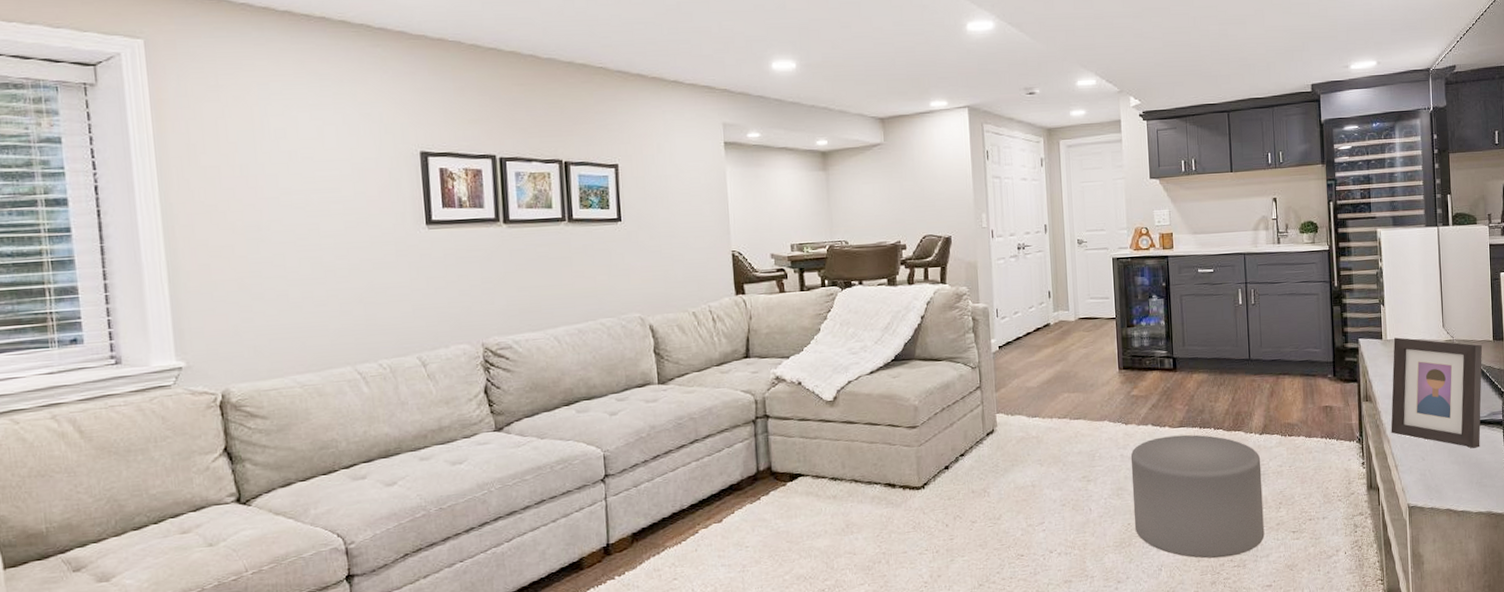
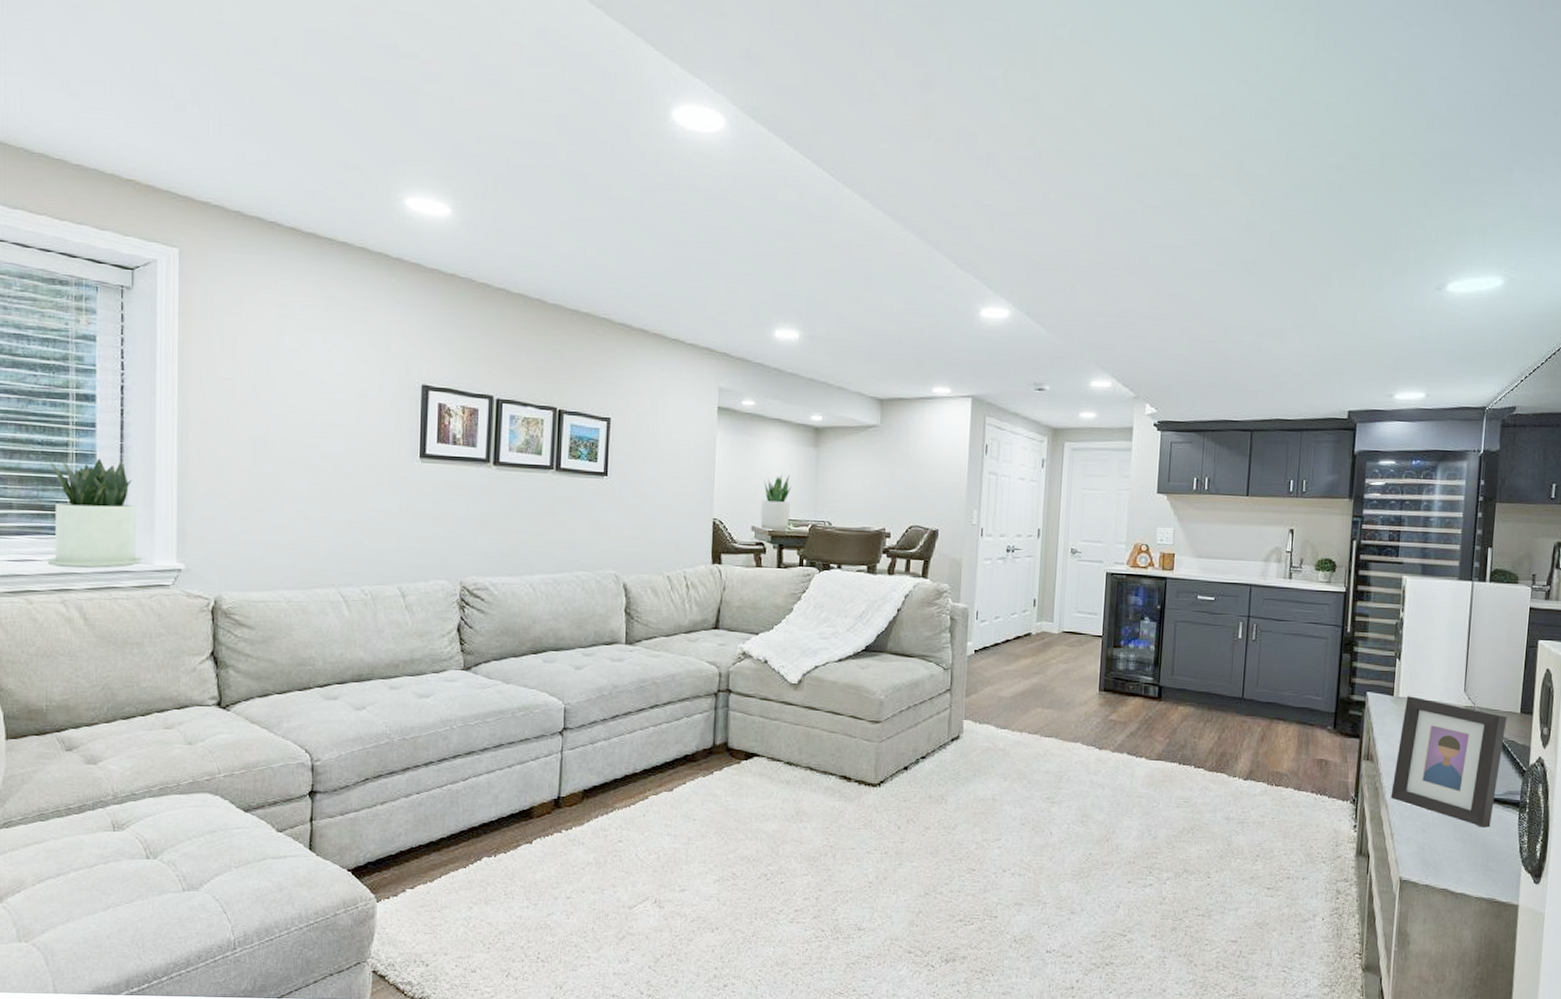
planter: none [23,263,140,382] -> present [46,457,144,569]
planter: none [777,200,807,255] -> present [760,474,792,530]
pouf: present [1130,434,1265,559] -> none [1096,768,1242,904]

